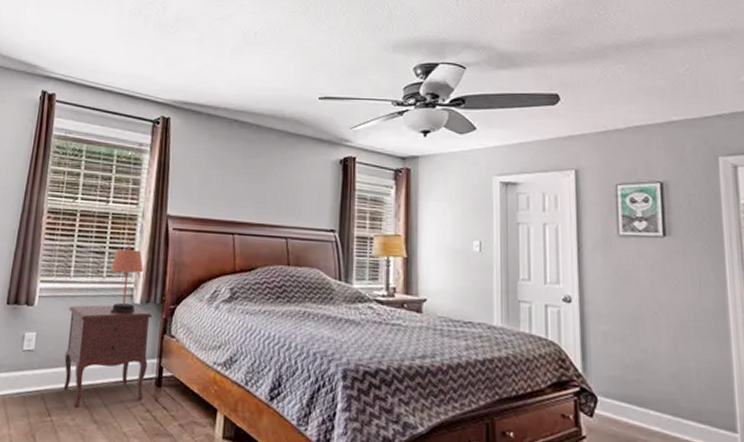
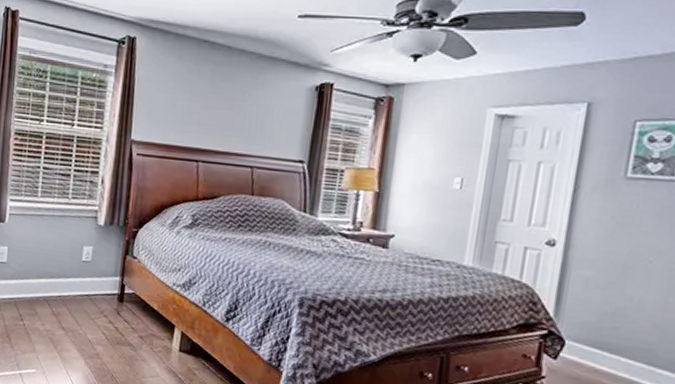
nightstand: present [63,305,153,408] -> none [33,224,116,316]
table lamp: present [110,245,143,313] -> none [75,169,107,233]

